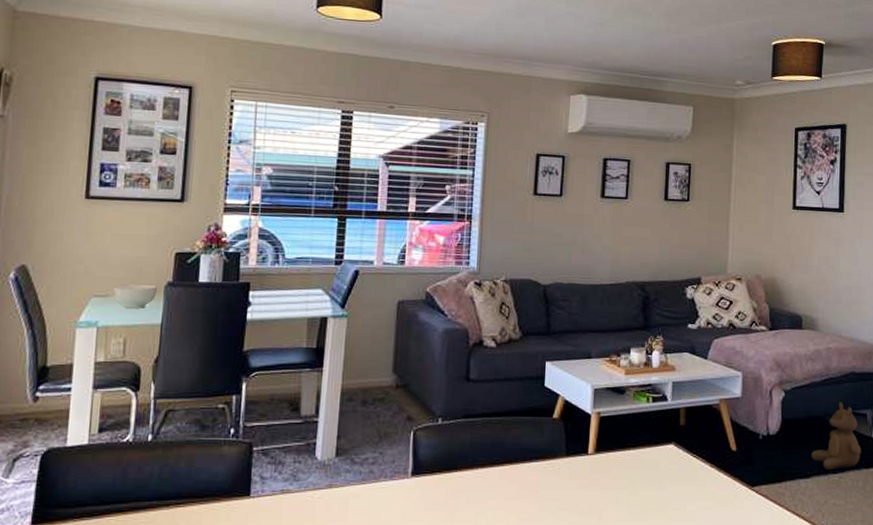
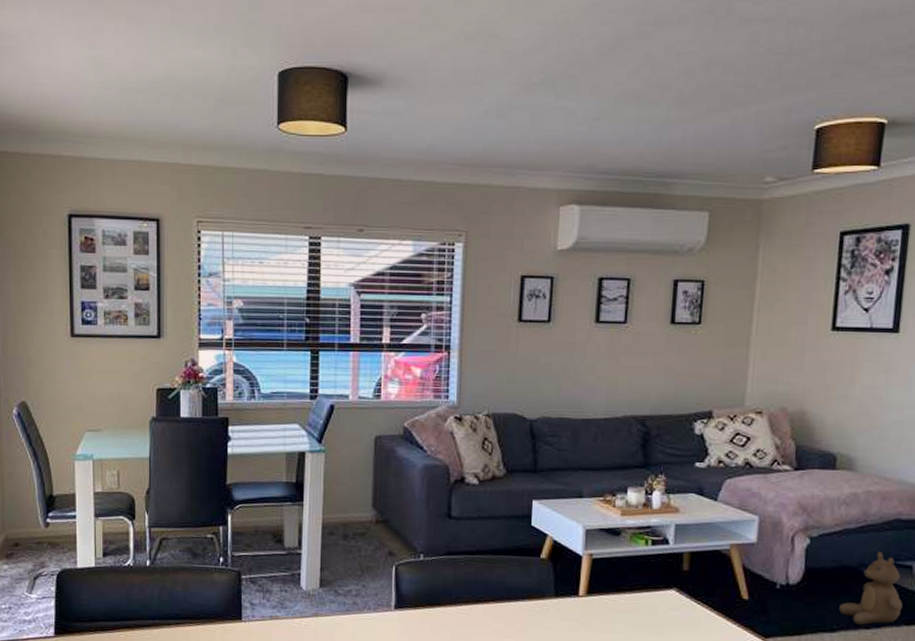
bowl: present [113,283,158,308] -> none [104,419,144,442]

